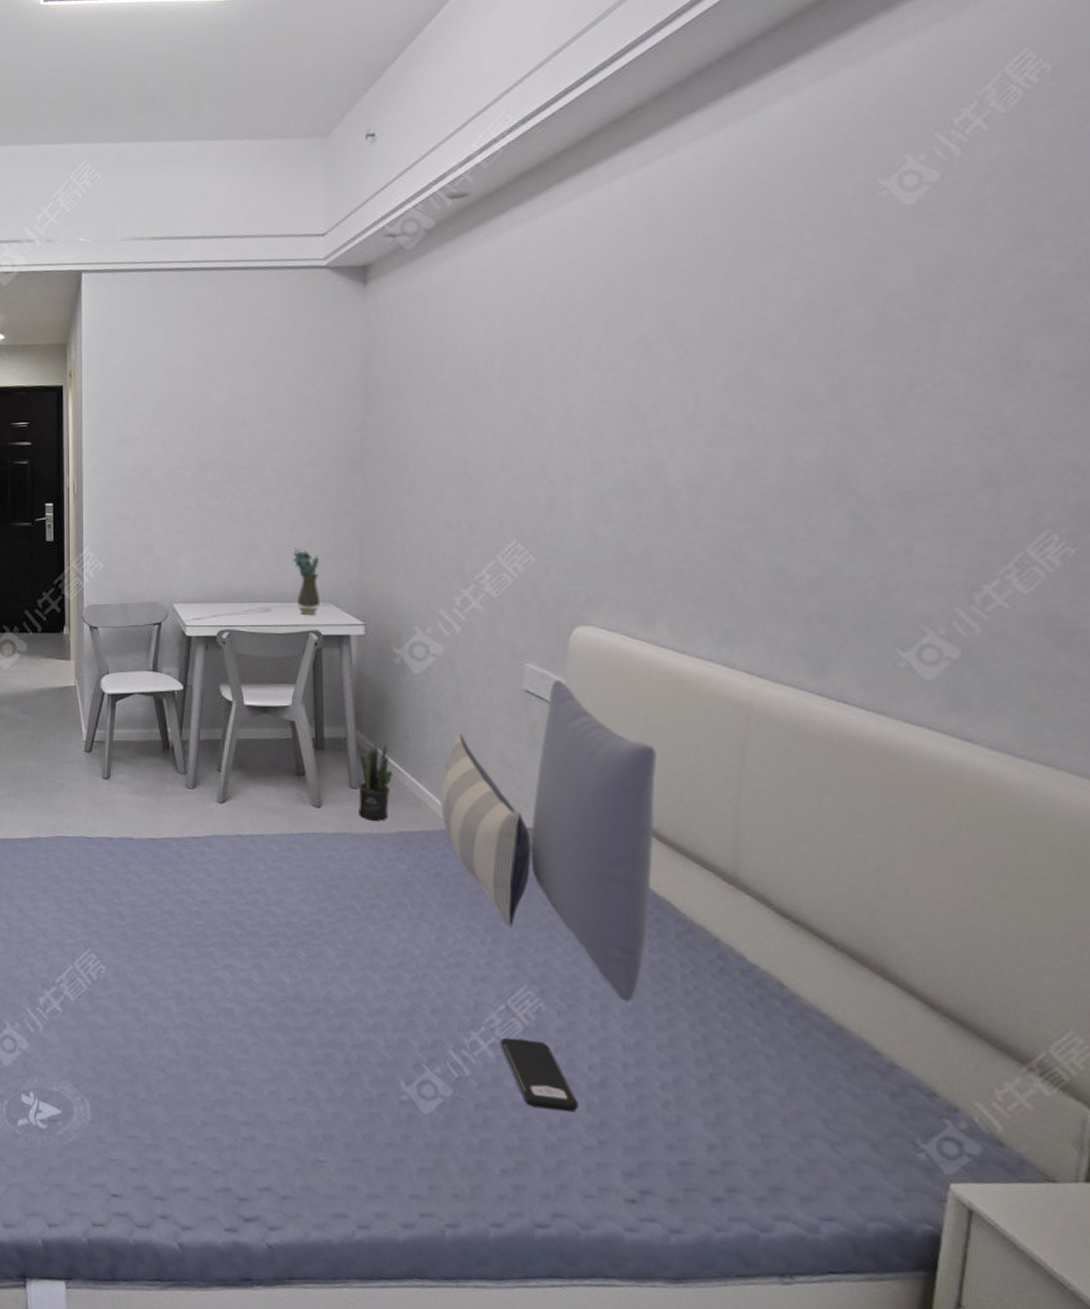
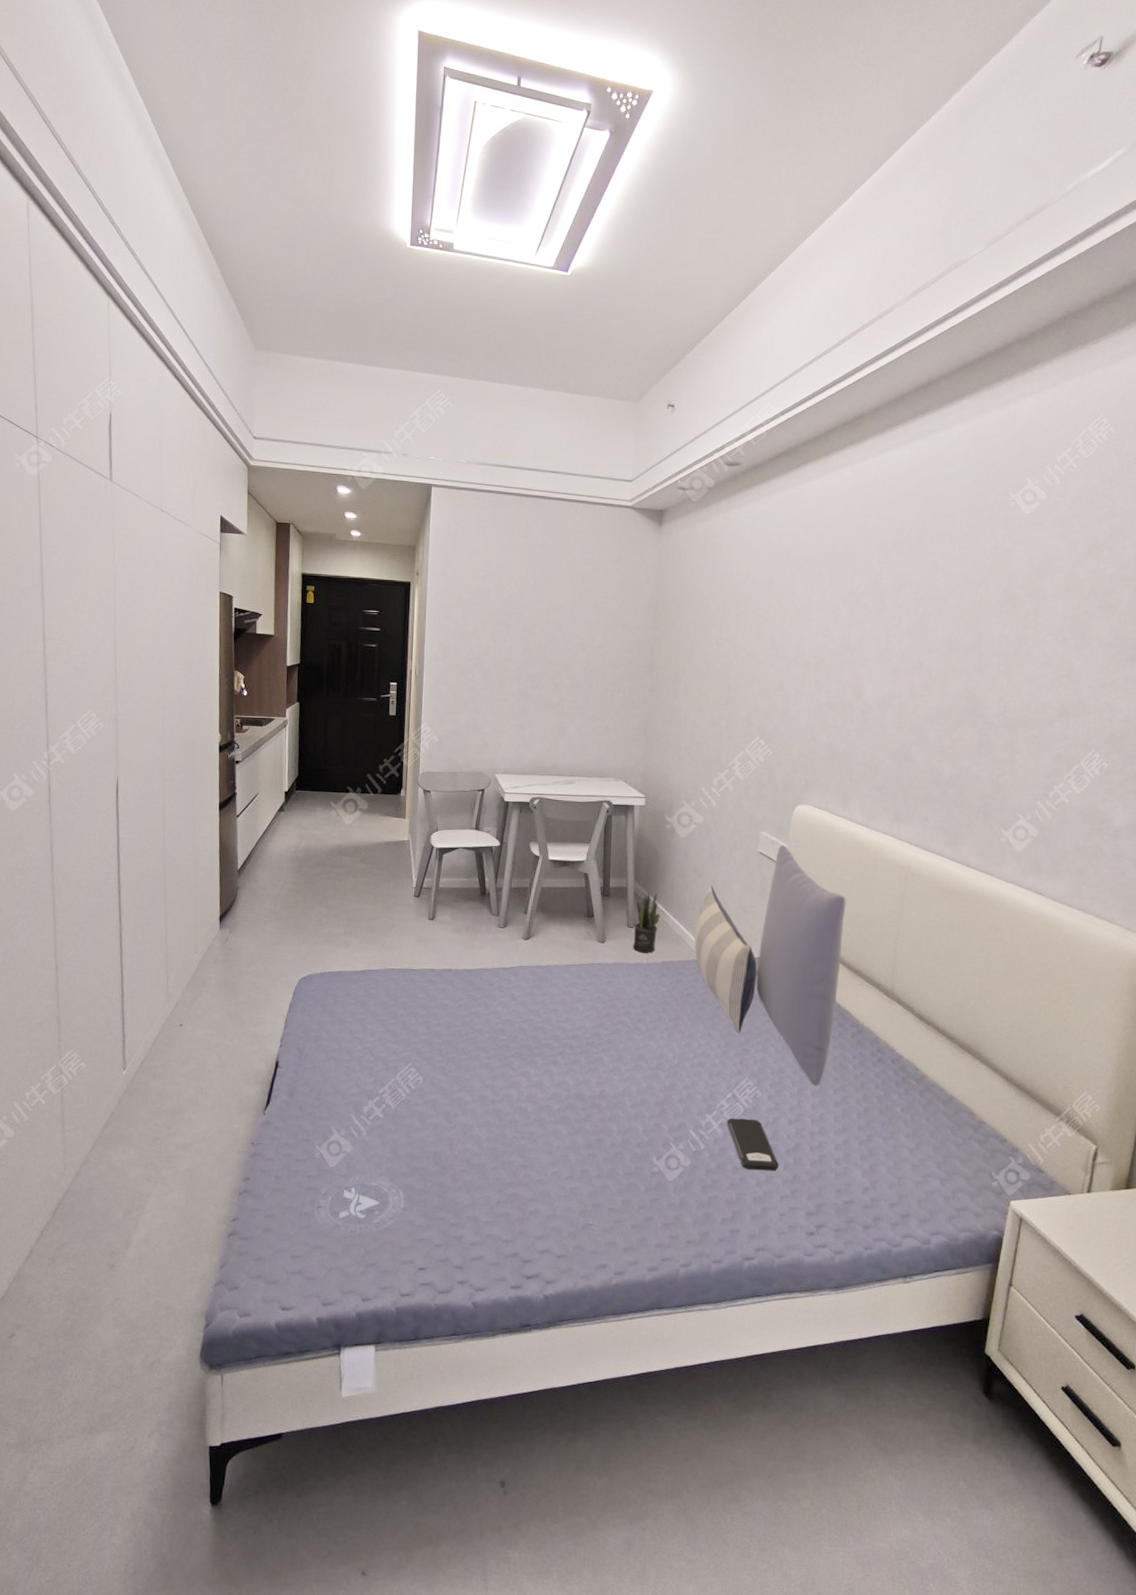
vase: present [293,547,321,614] -> none [593,732,614,788]

